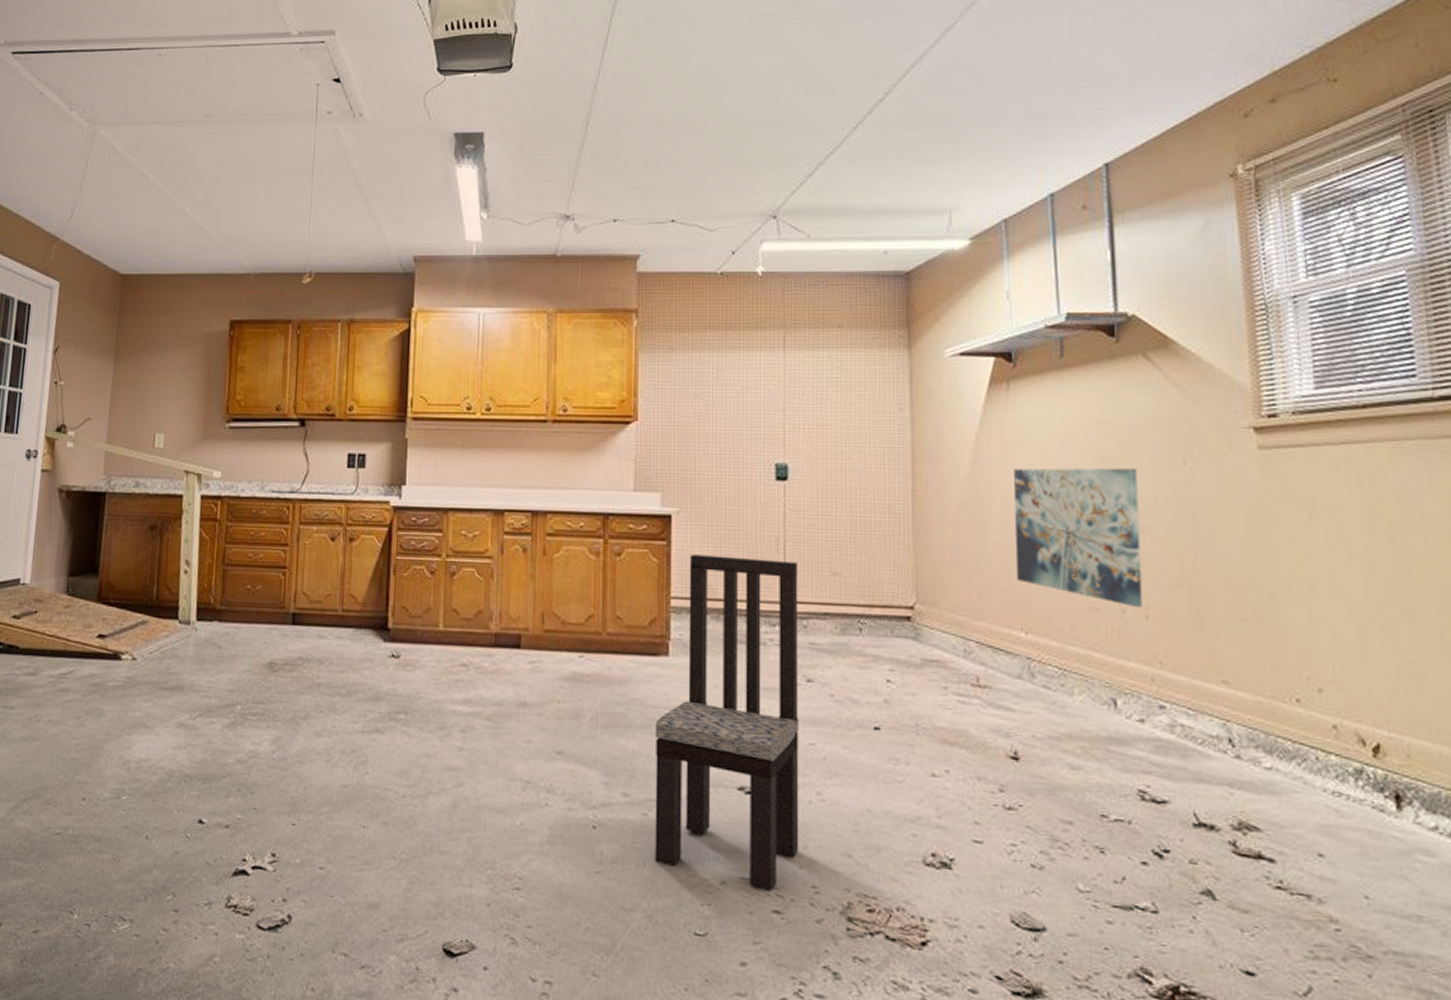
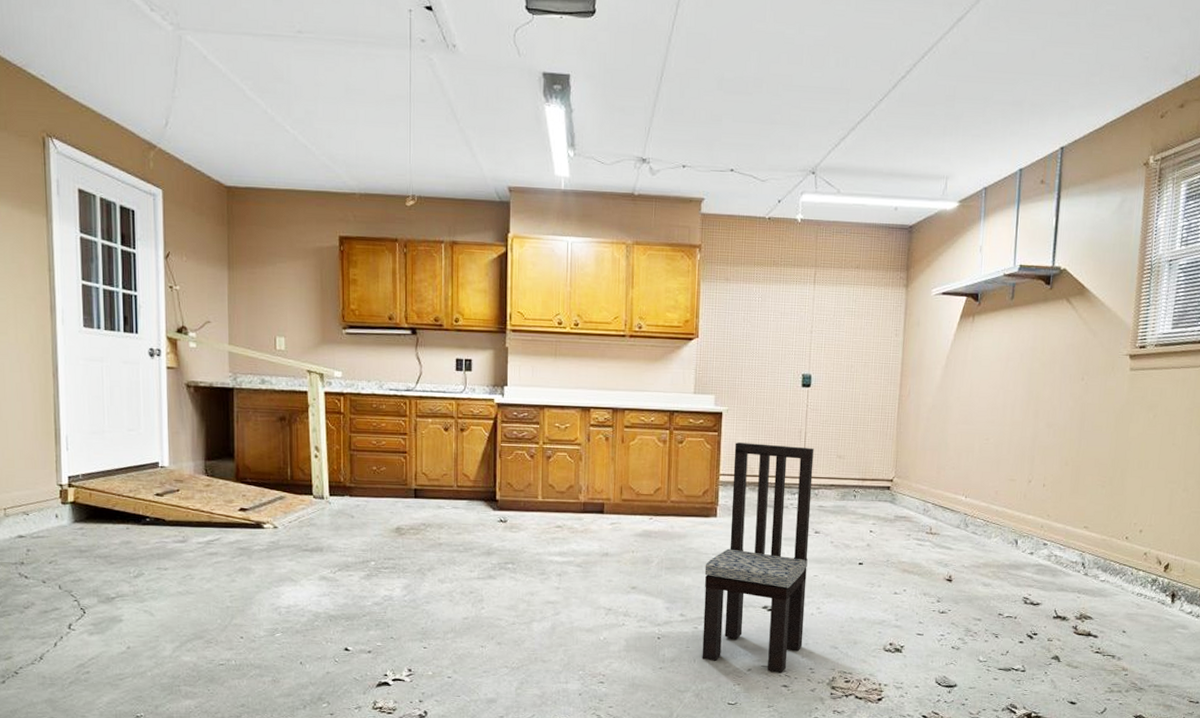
wall art: present [1014,468,1143,608] -> none [963,381,1051,480]

